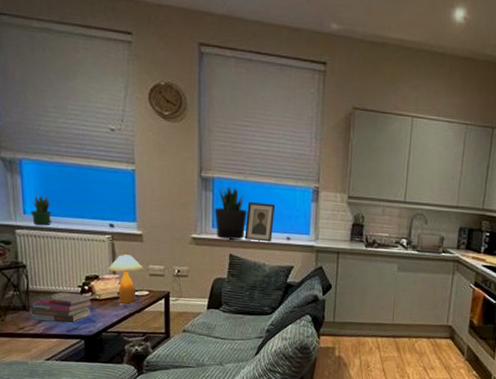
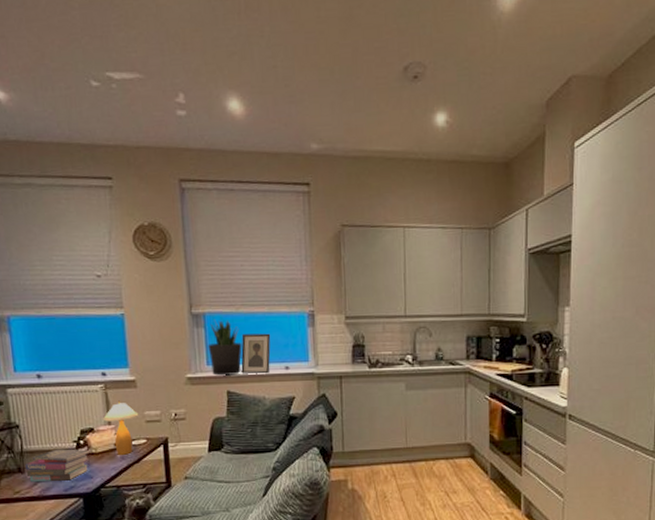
planter: present [30,194,52,226] -> none [21,349,43,383]
toaster: present [415,232,446,255] -> none [422,345,454,368]

